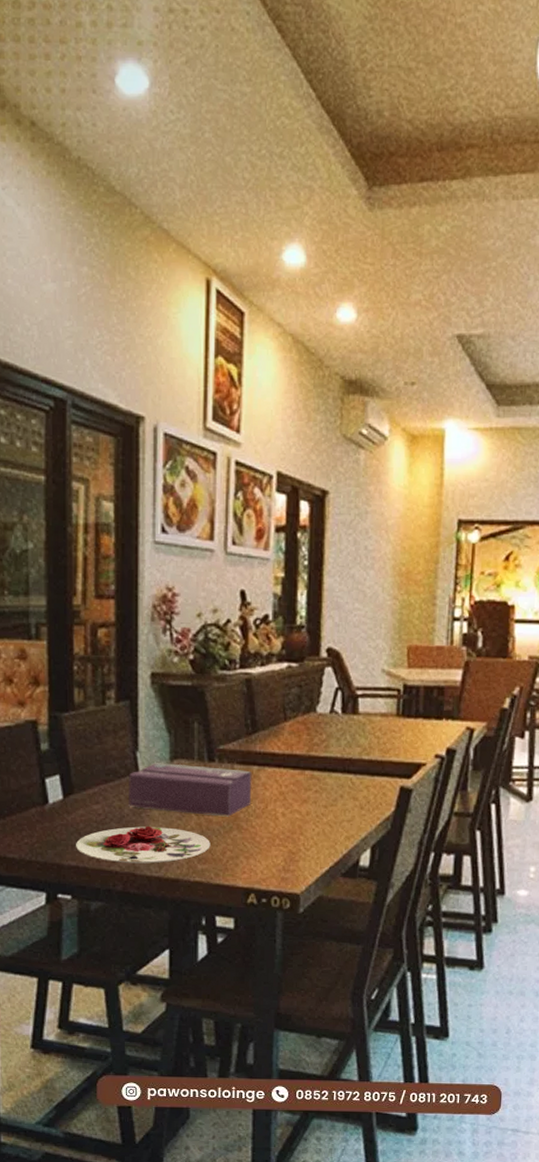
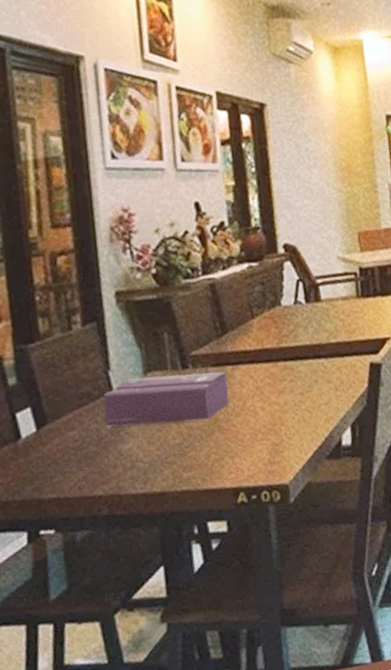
plate: present [76,825,211,864] -> none [54,440,194,487]

